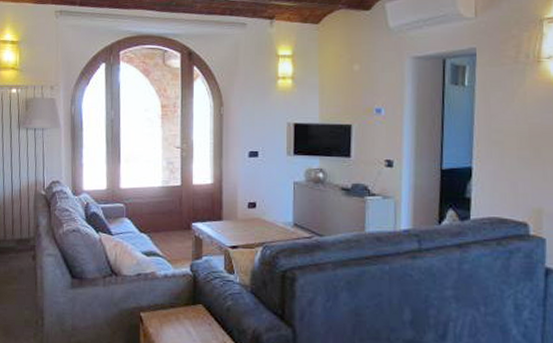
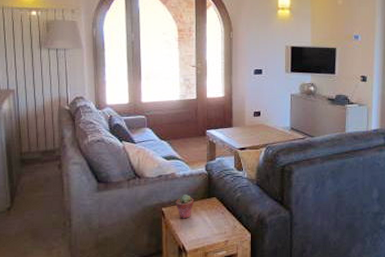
potted succulent: none [155,298,177,328] -> present [176,195,195,219]

